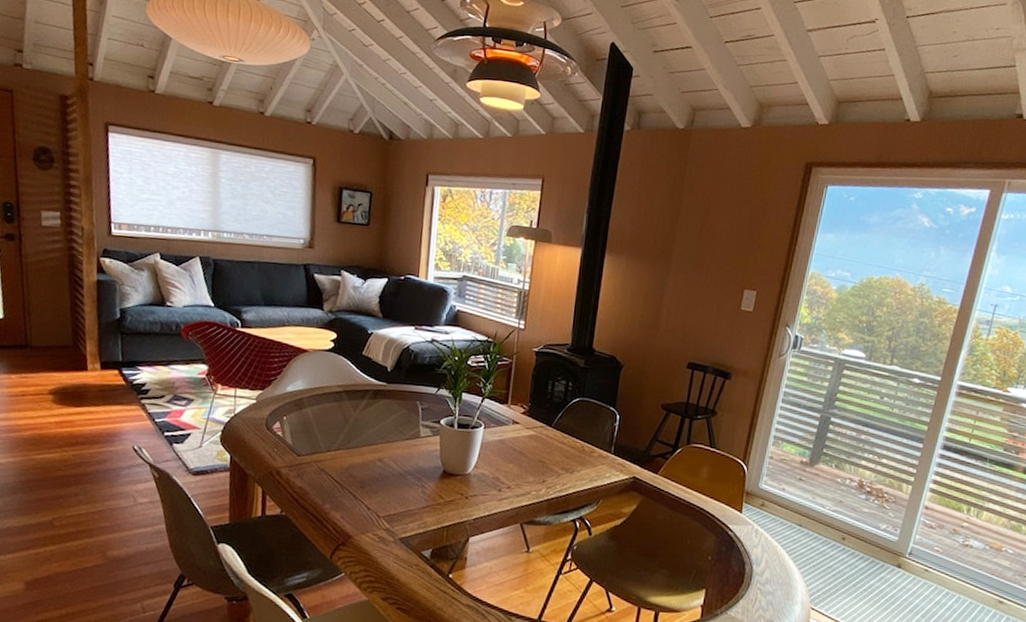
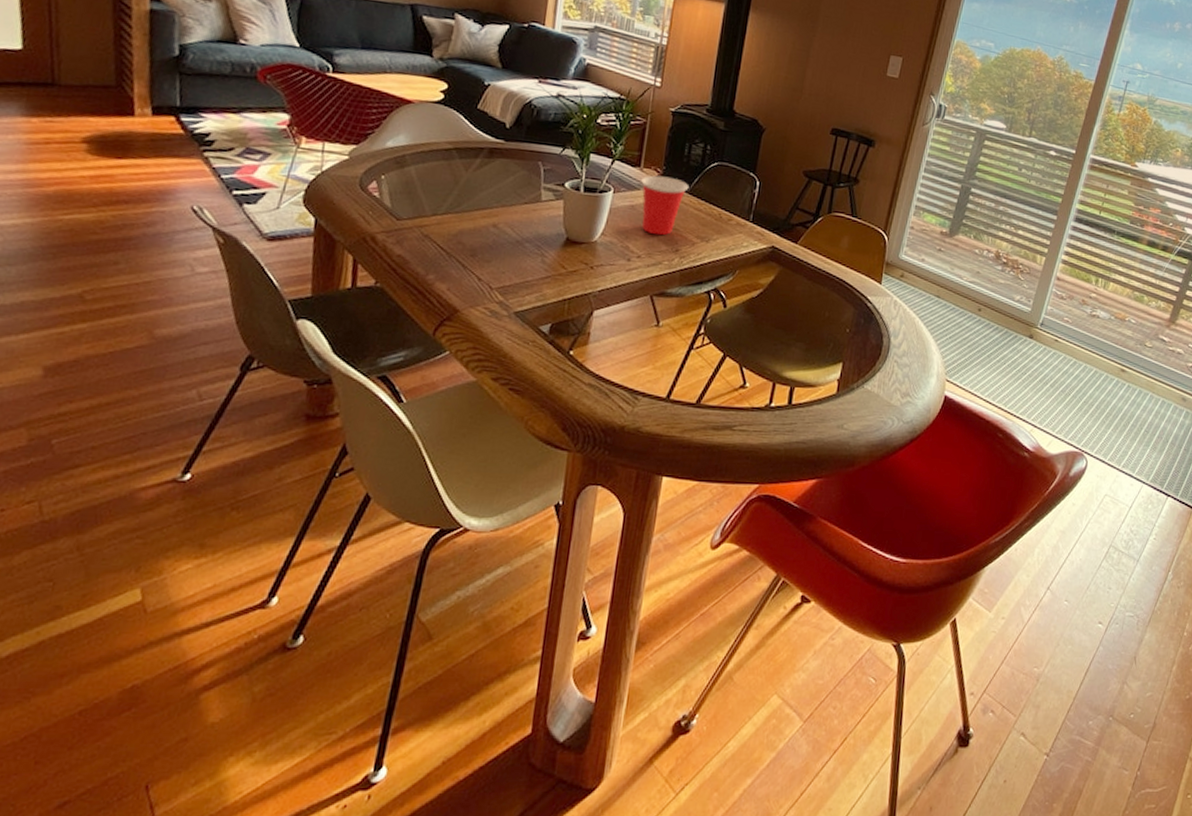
cup: none [508,411,553,468] -> present [640,175,689,236]

